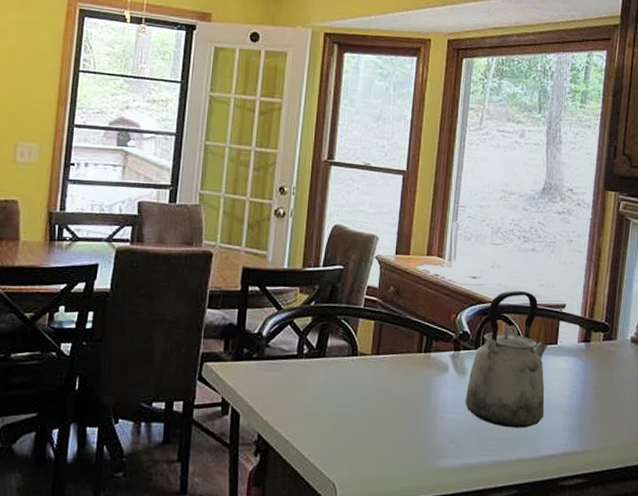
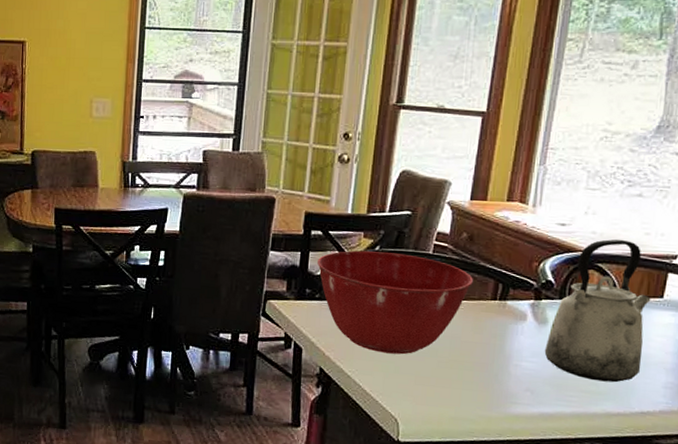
mixing bowl: none [255,306,401,414] -> present [317,250,473,355]

